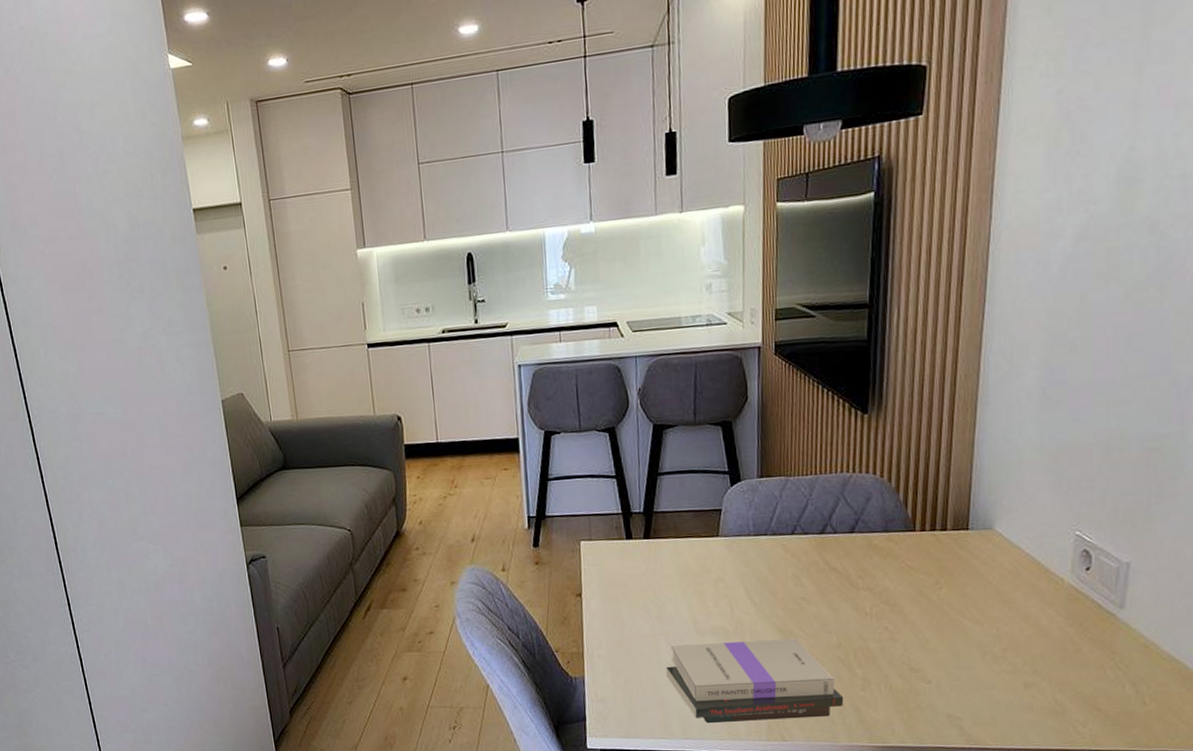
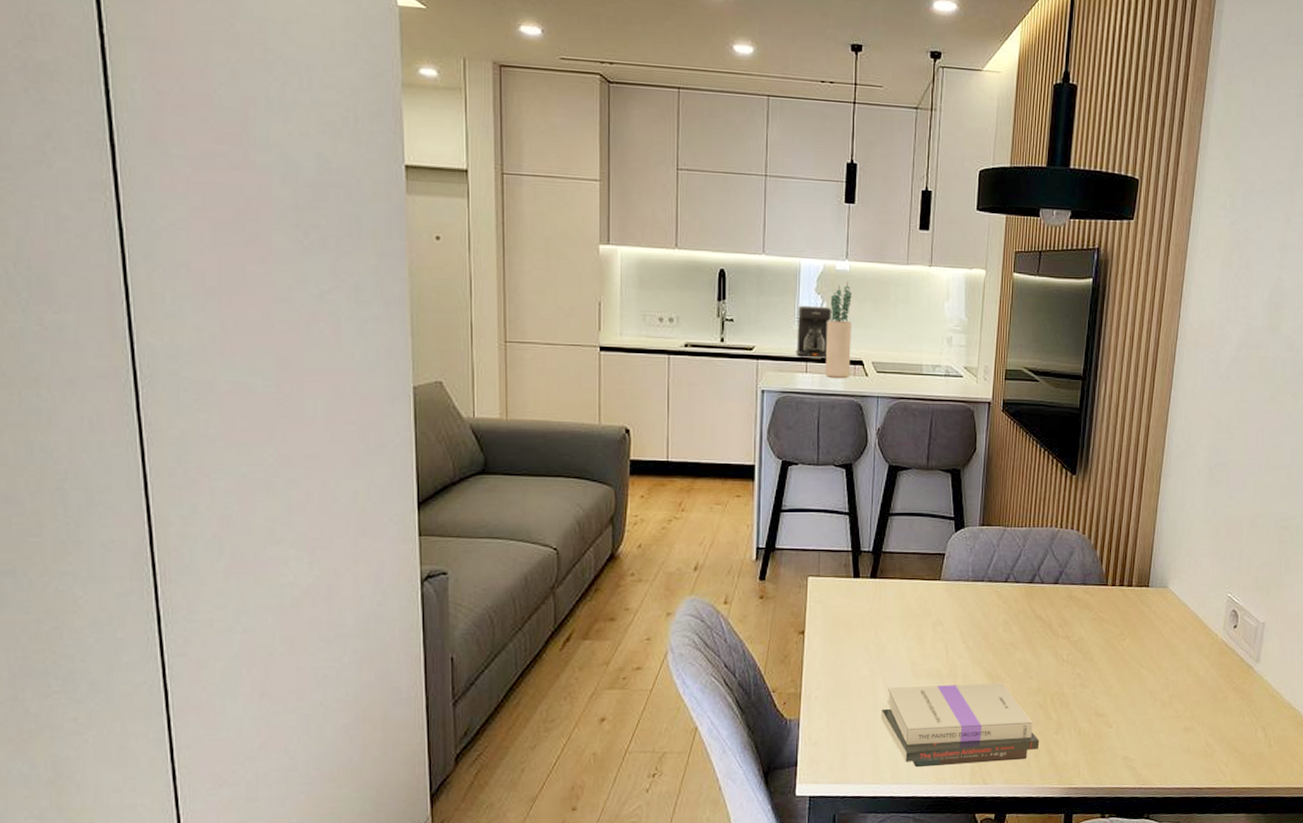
coffee maker: none [546,272,582,328] -> present [795,305,833,359]
vase: none [576,243,605,344] -> present [825,281,852,378]

